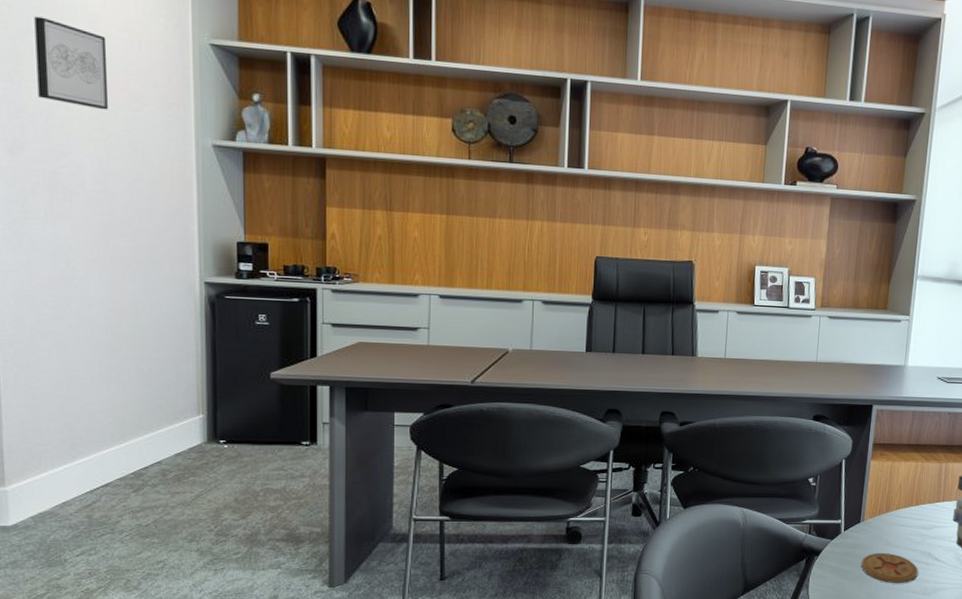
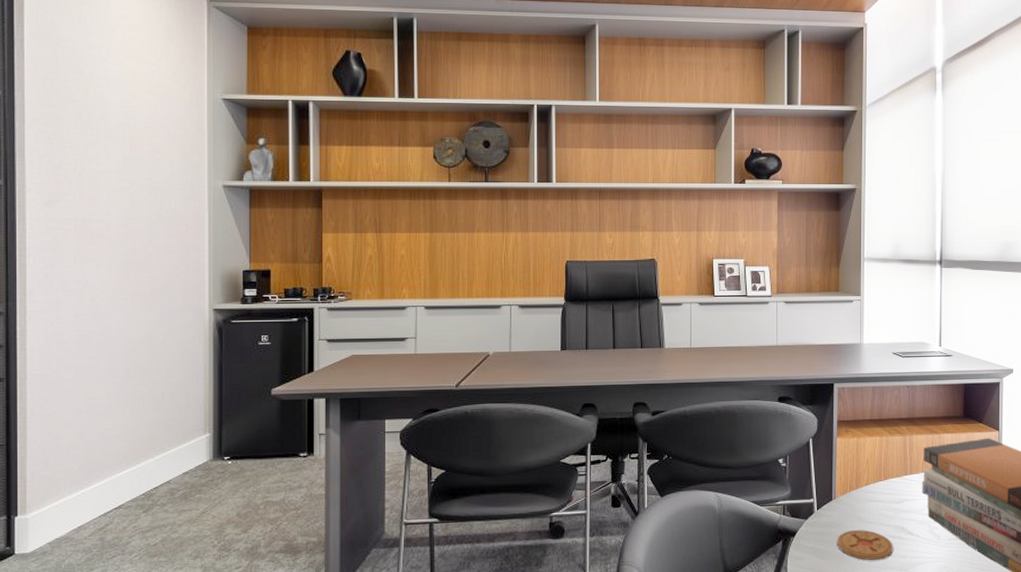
wall art: present [34,16,109,110] -> none [73,87,134,162]

